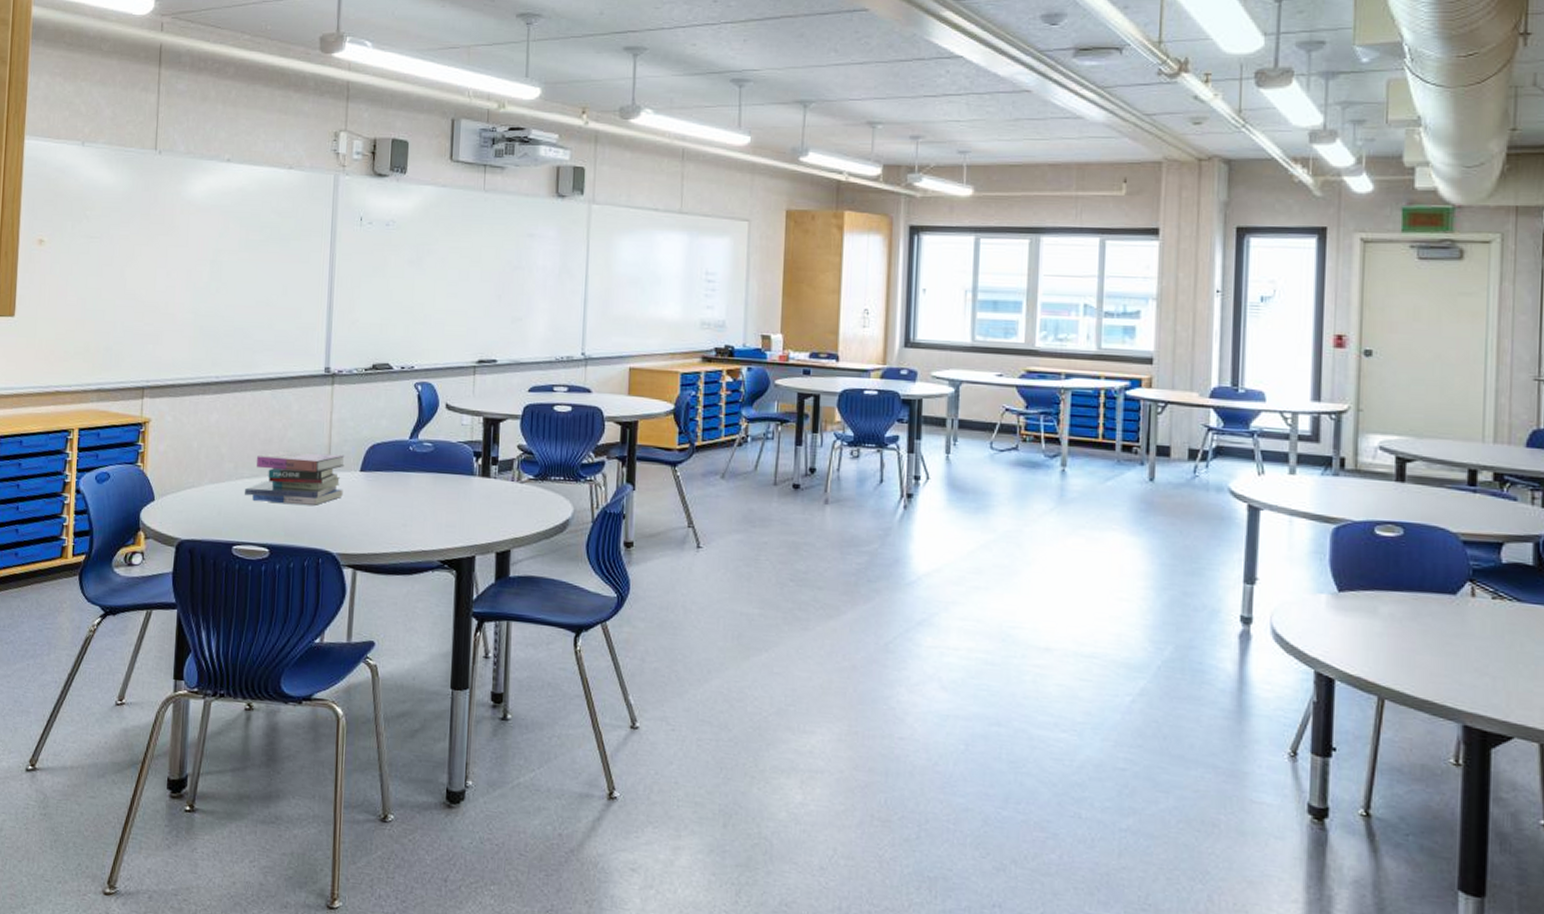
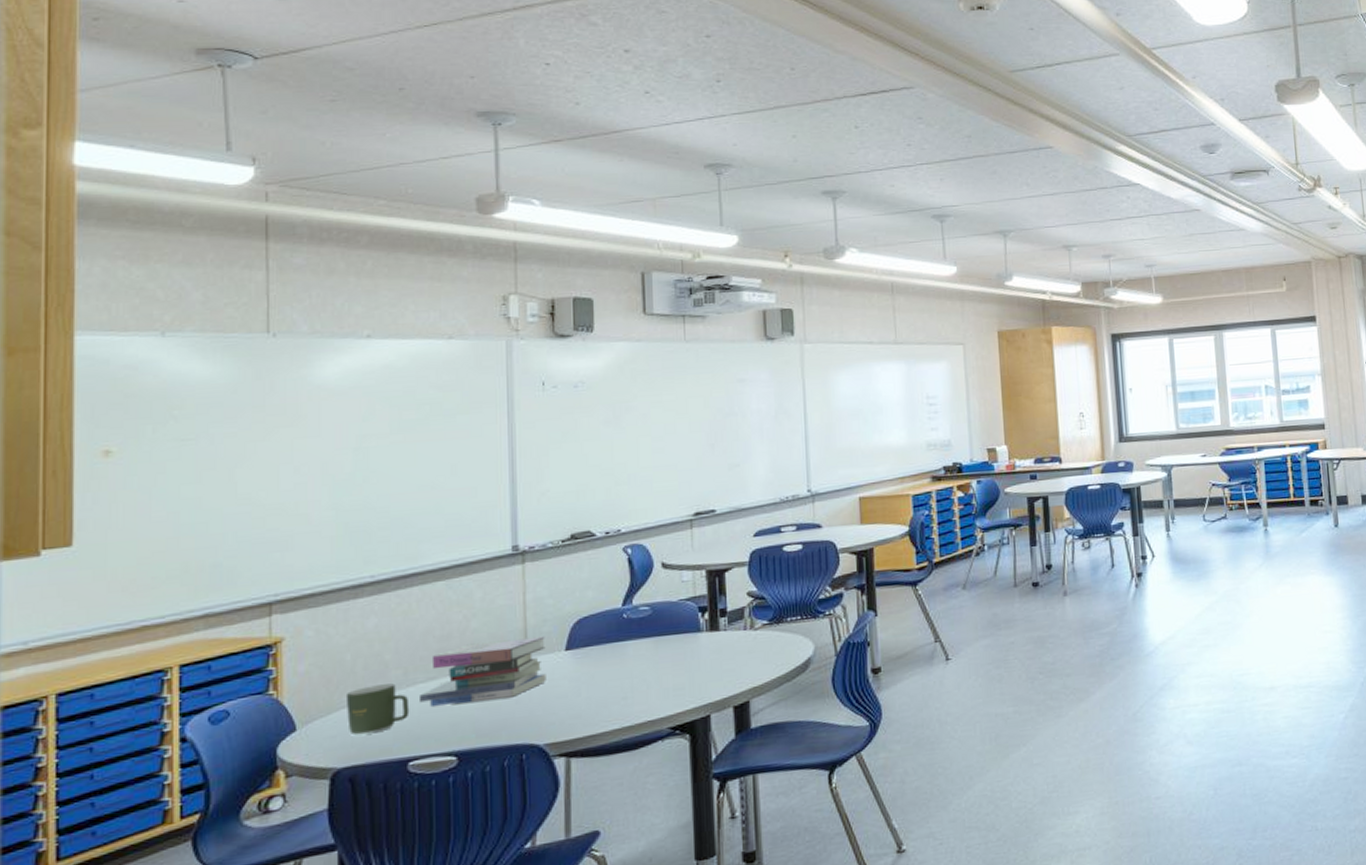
mug: none [191,473,237,515] -> present [345,683,410,736]

